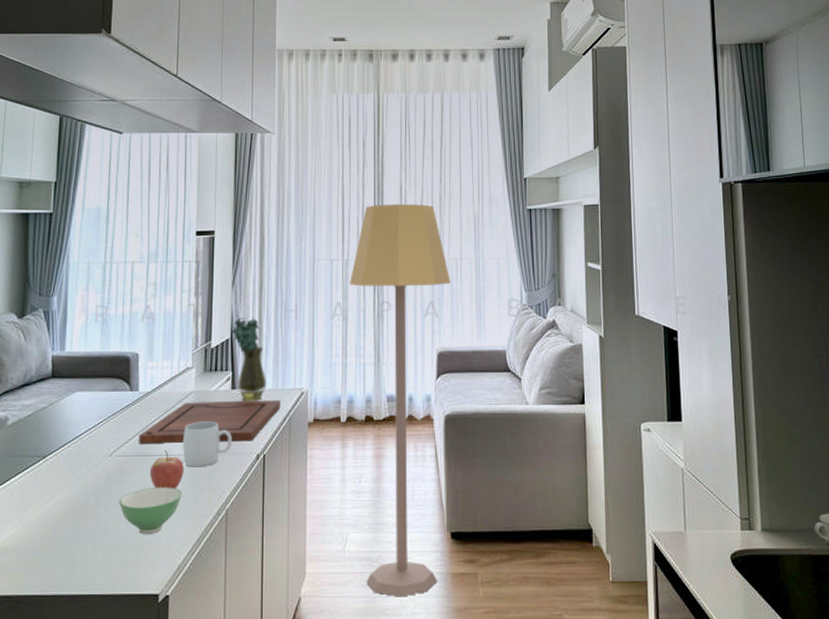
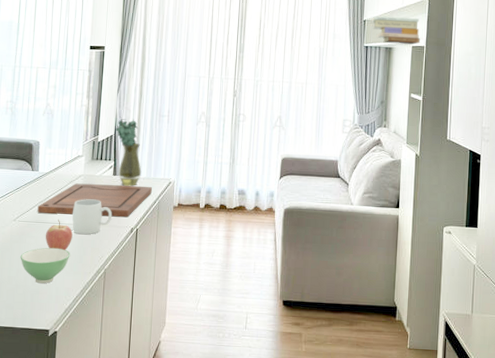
lamp: present [350,203,451,597] -> none [213,34,297,347]
books: none [533,172,594,204] -> present [371,16,421,45]

